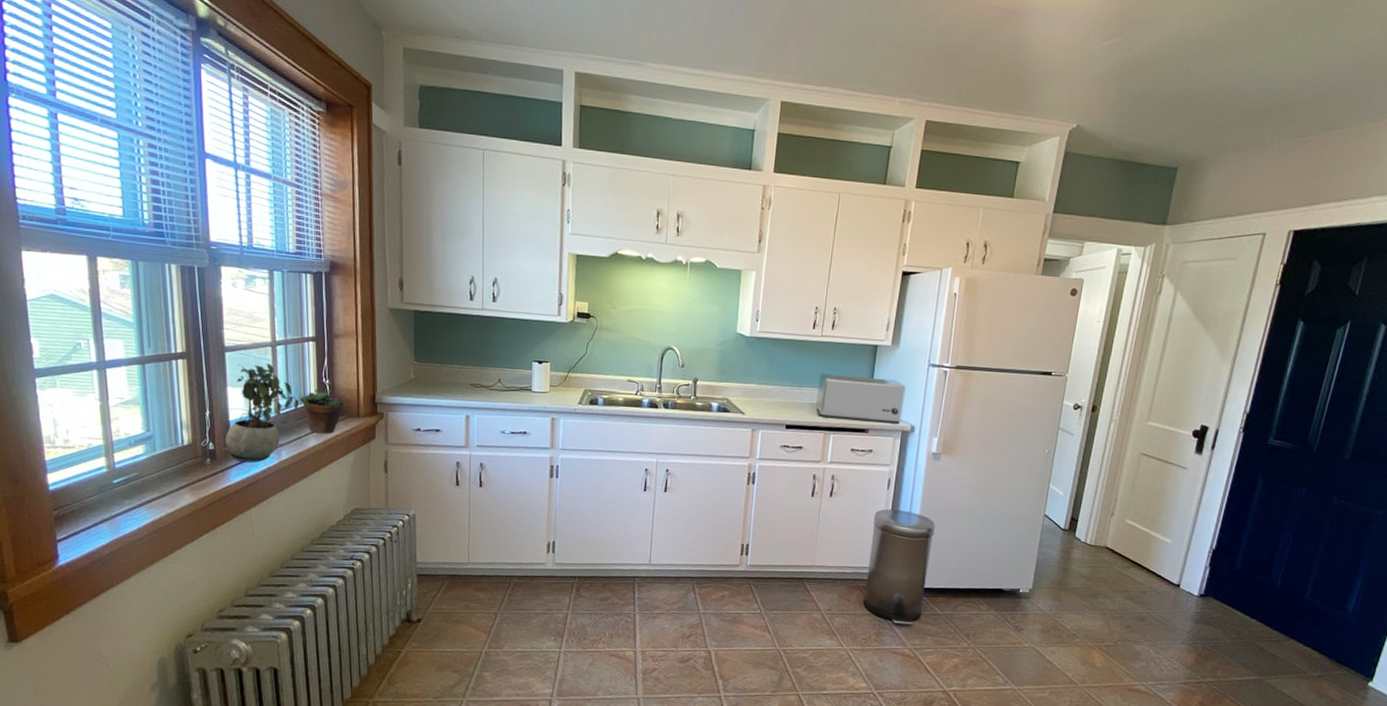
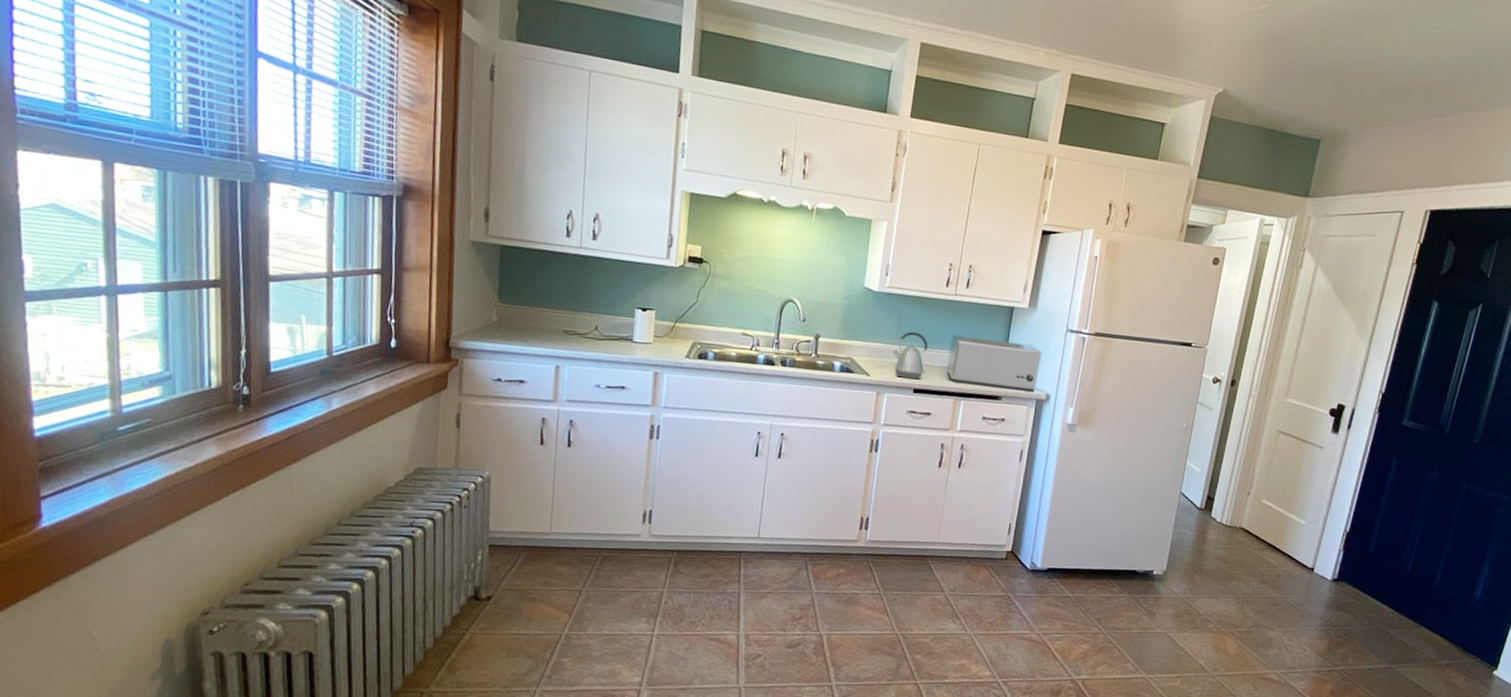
potted plant: present [225,364,315,463] -> none [263,296,378,412]
succulent plant: present [300,378,346,435] -> none [358,317,414,382]
kettle: none [765,372,798,417] -> present [892,331,928,381]
pedal bin: present [864,509,935,625] -> none [990,482,1068,608]

